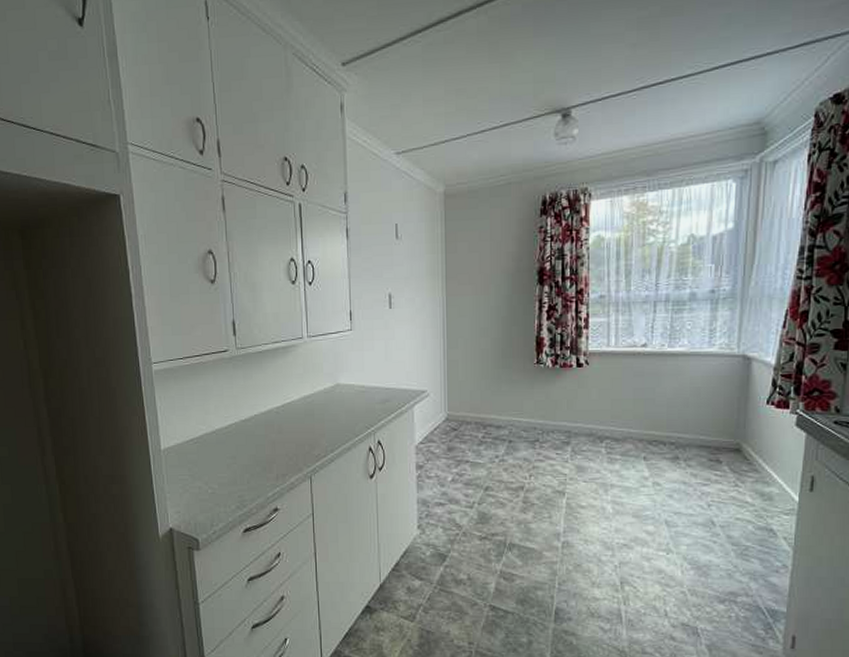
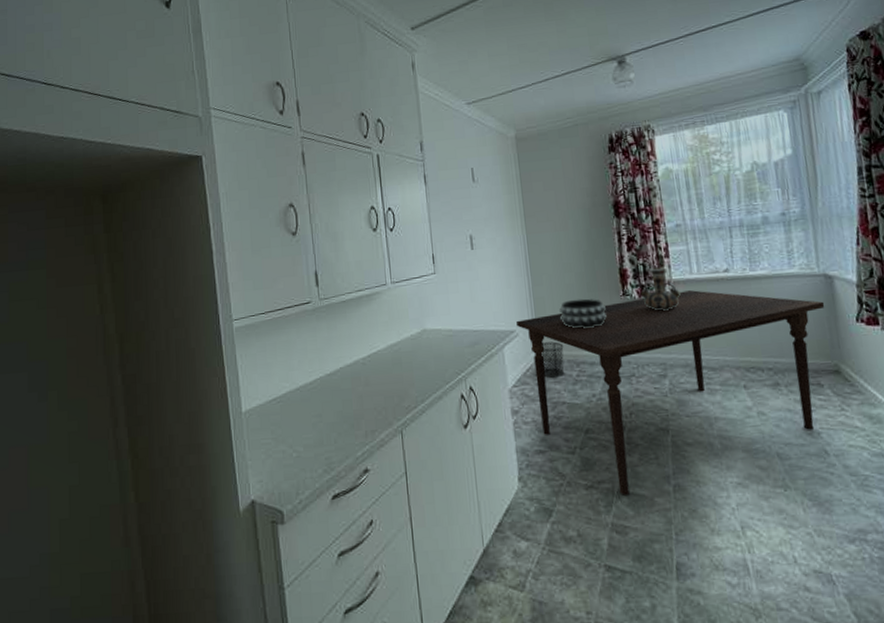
dining table: none [428,363,738,548] -> present [516,290,825,495]
waste bin: none [450,404,473,439] -> present [541,341,564,379]
decorative bowl: none [472,364,518,393] -> present [559,299,607,329]
decorative vase: none [554,338,594,381] -> present [640,267,681,311]

